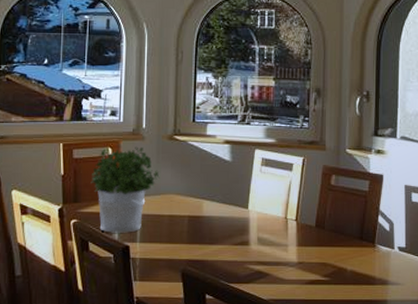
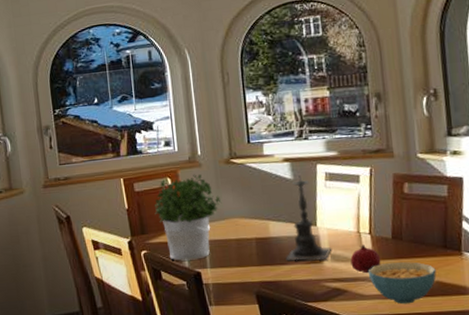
candle holder: none [215,158,259,242] -> present [285,175,331,260]
fruit: none [275,231,303,259] -> present [350,245,381,274]
cereal bowl: none [291,249,351,291] -> present [369,261,437,305]

